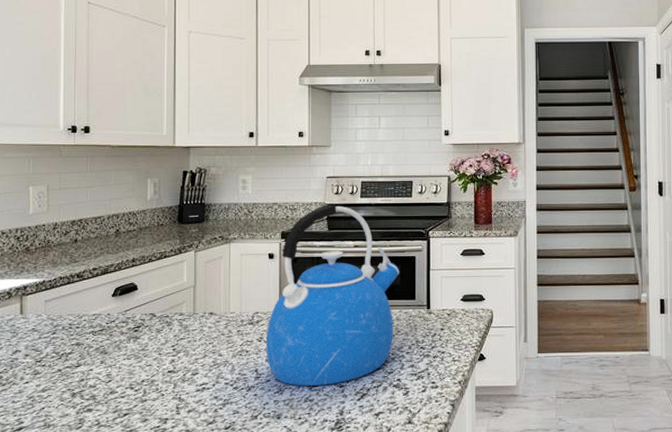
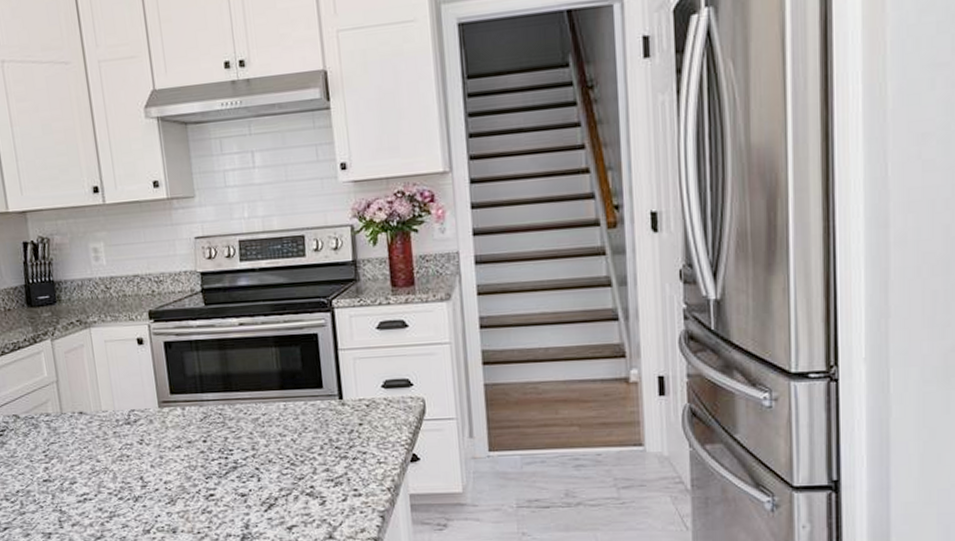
kettle: present [265,204,400,386] -> none [147,272,300,496]

